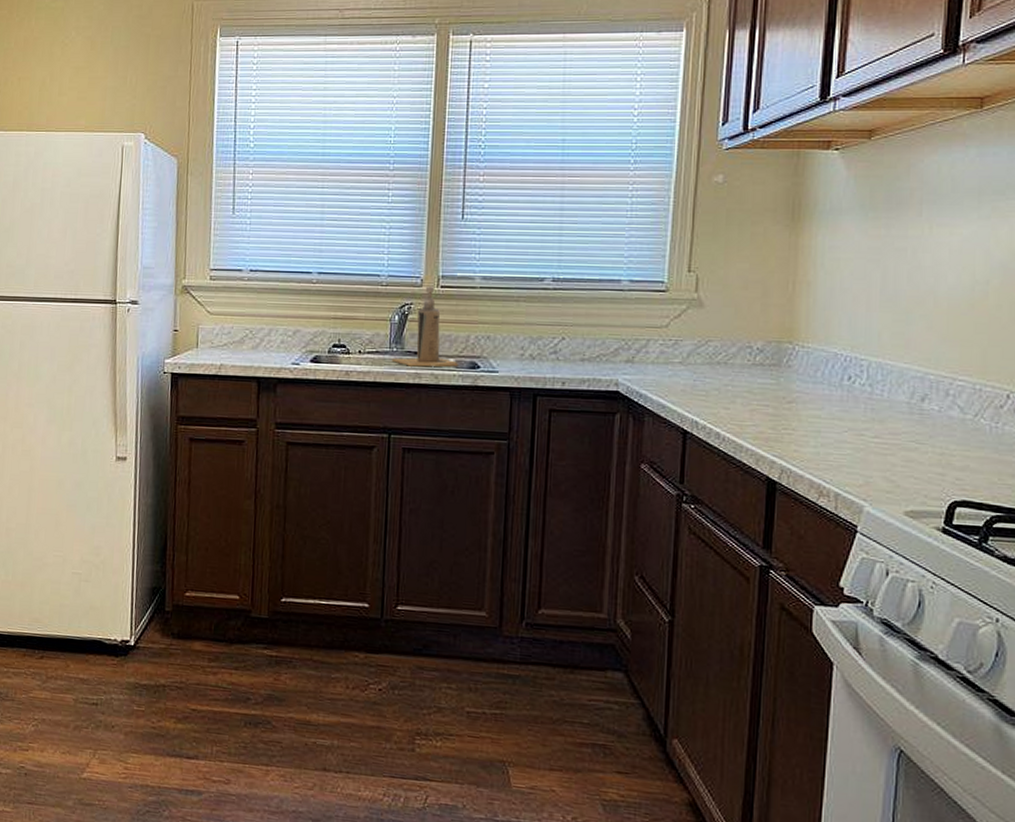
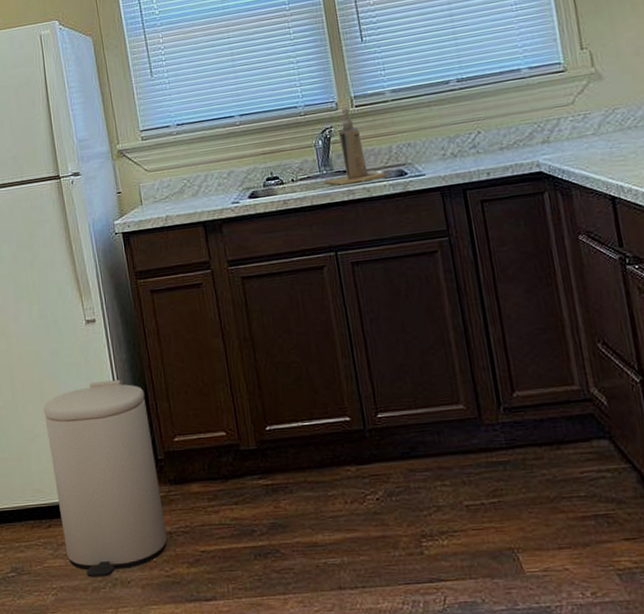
pedal bin: none [54,521,164,718] -> present [43,380,168,578]

